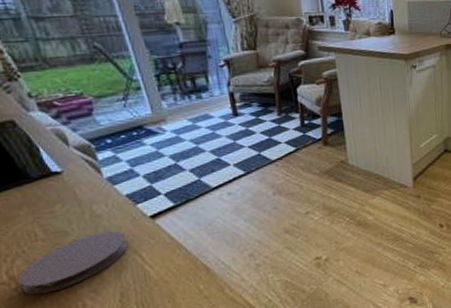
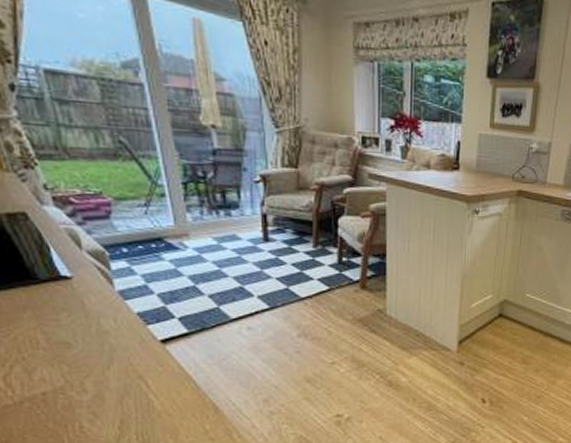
coaster: present [18,230,128,295] -> none [15,350,134,407]

